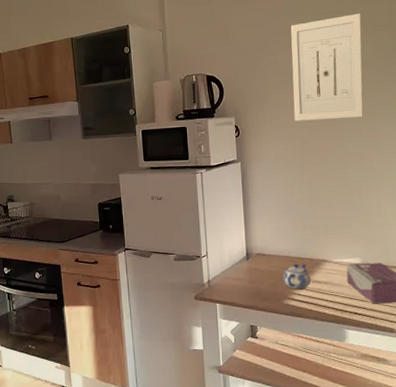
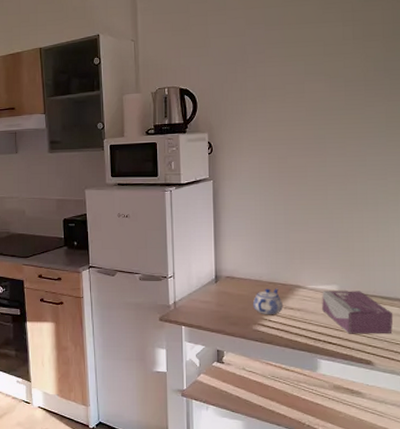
wall art: present [290,13,364,121] -> none [272,22,351,139]

